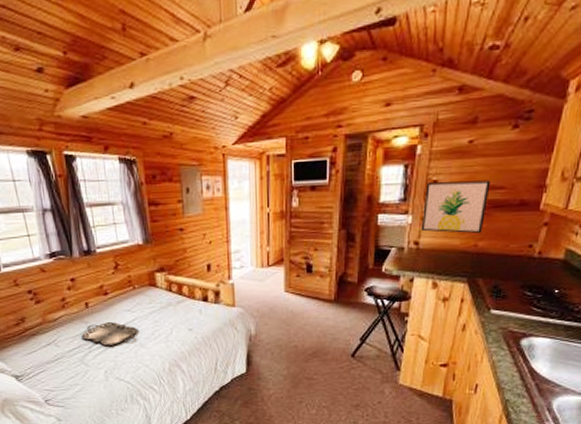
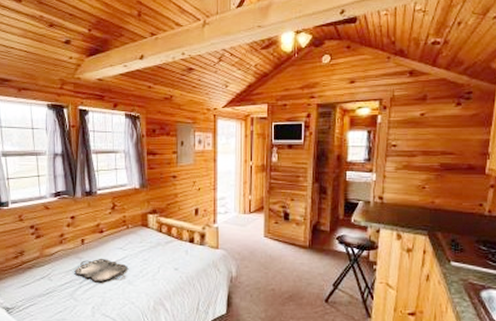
wall art: present [420,180,491,233] -> none [384,147,442,191]

